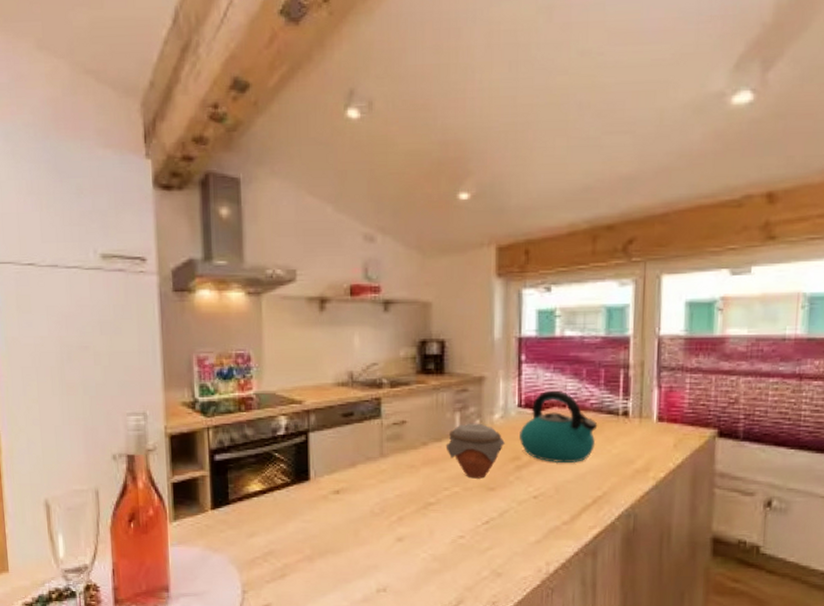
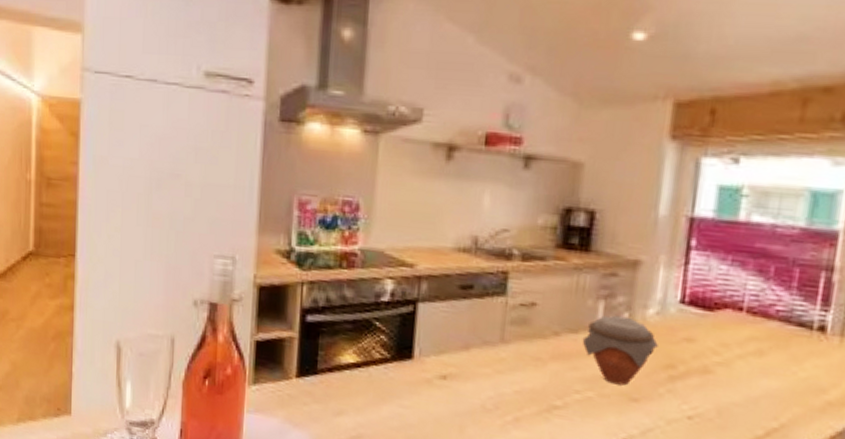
kettle: present [519,390,598,464] -> none [677,287,783,383]

